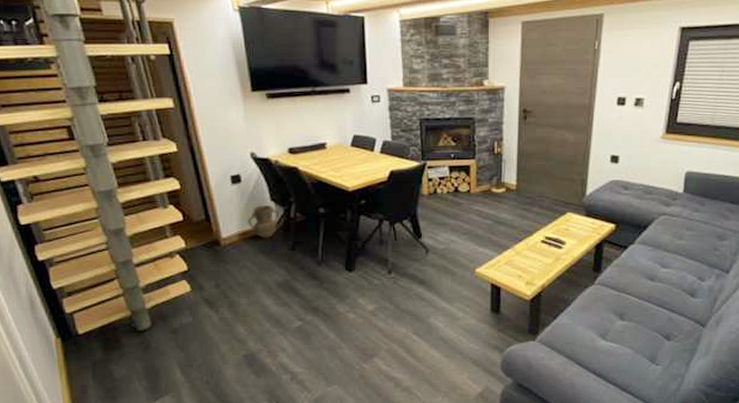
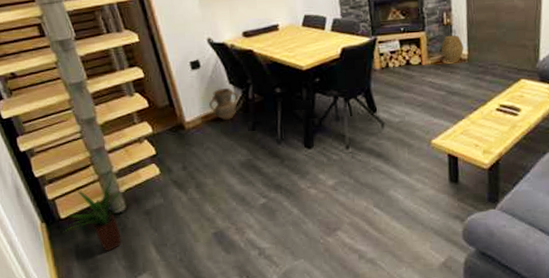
potted plant: none [79,295,156,371] -> present [62,179,130,252]
woven basket: none [491,164,512,193] -> present [441,35,464,63]

